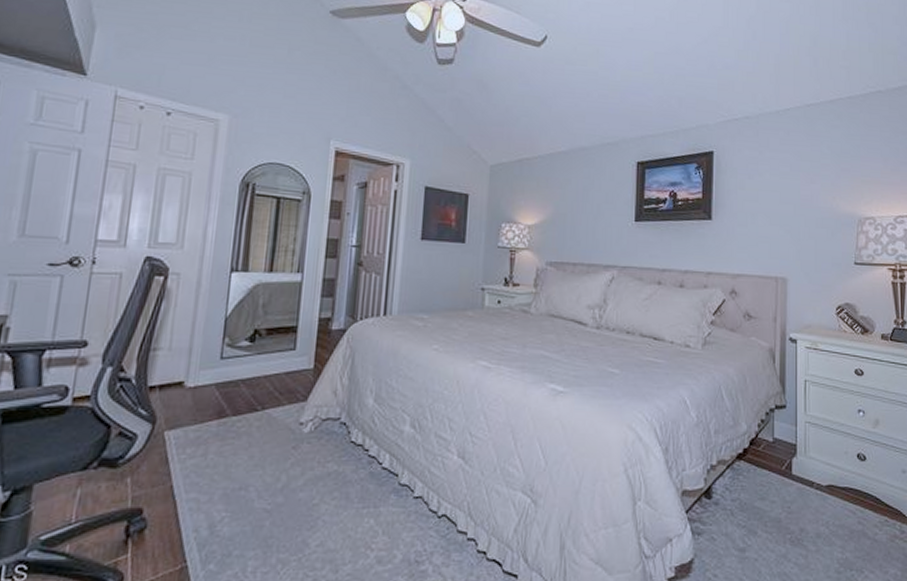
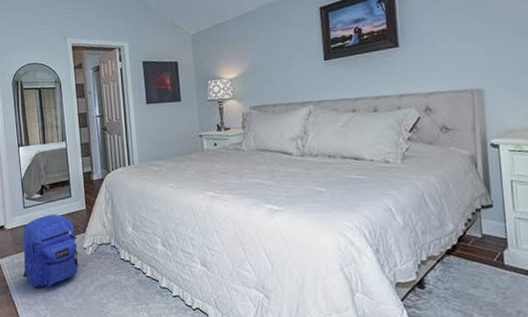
backpack: none [198,371,293,478] -> present [23,214,79,289]

